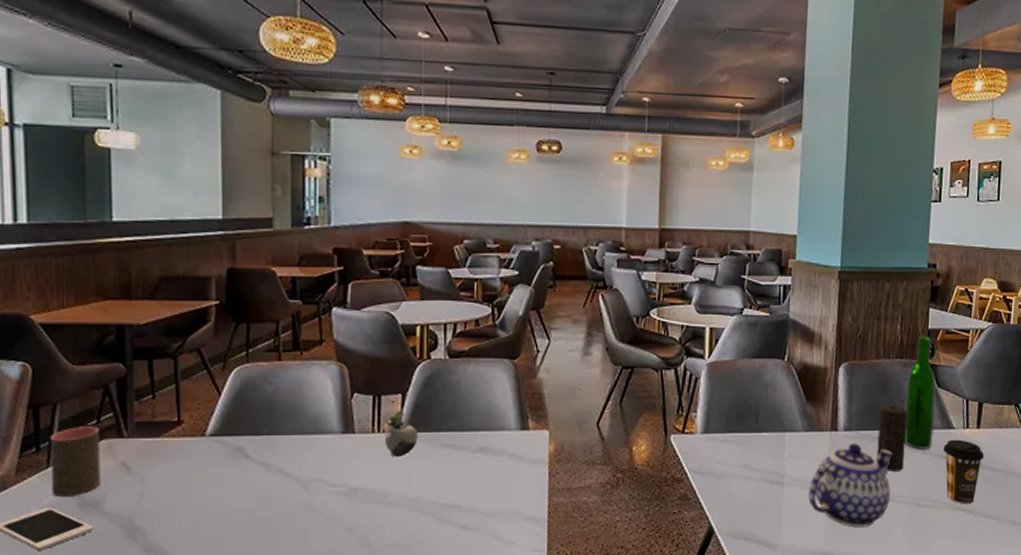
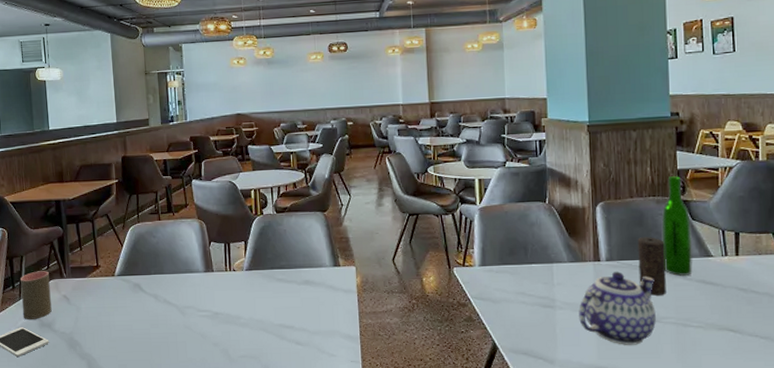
succulent plant: present [357,409,418,458] -> none [214,252,258,290]
coffee cup: present [944,439,984,505] -> none [704,266,746,325]

